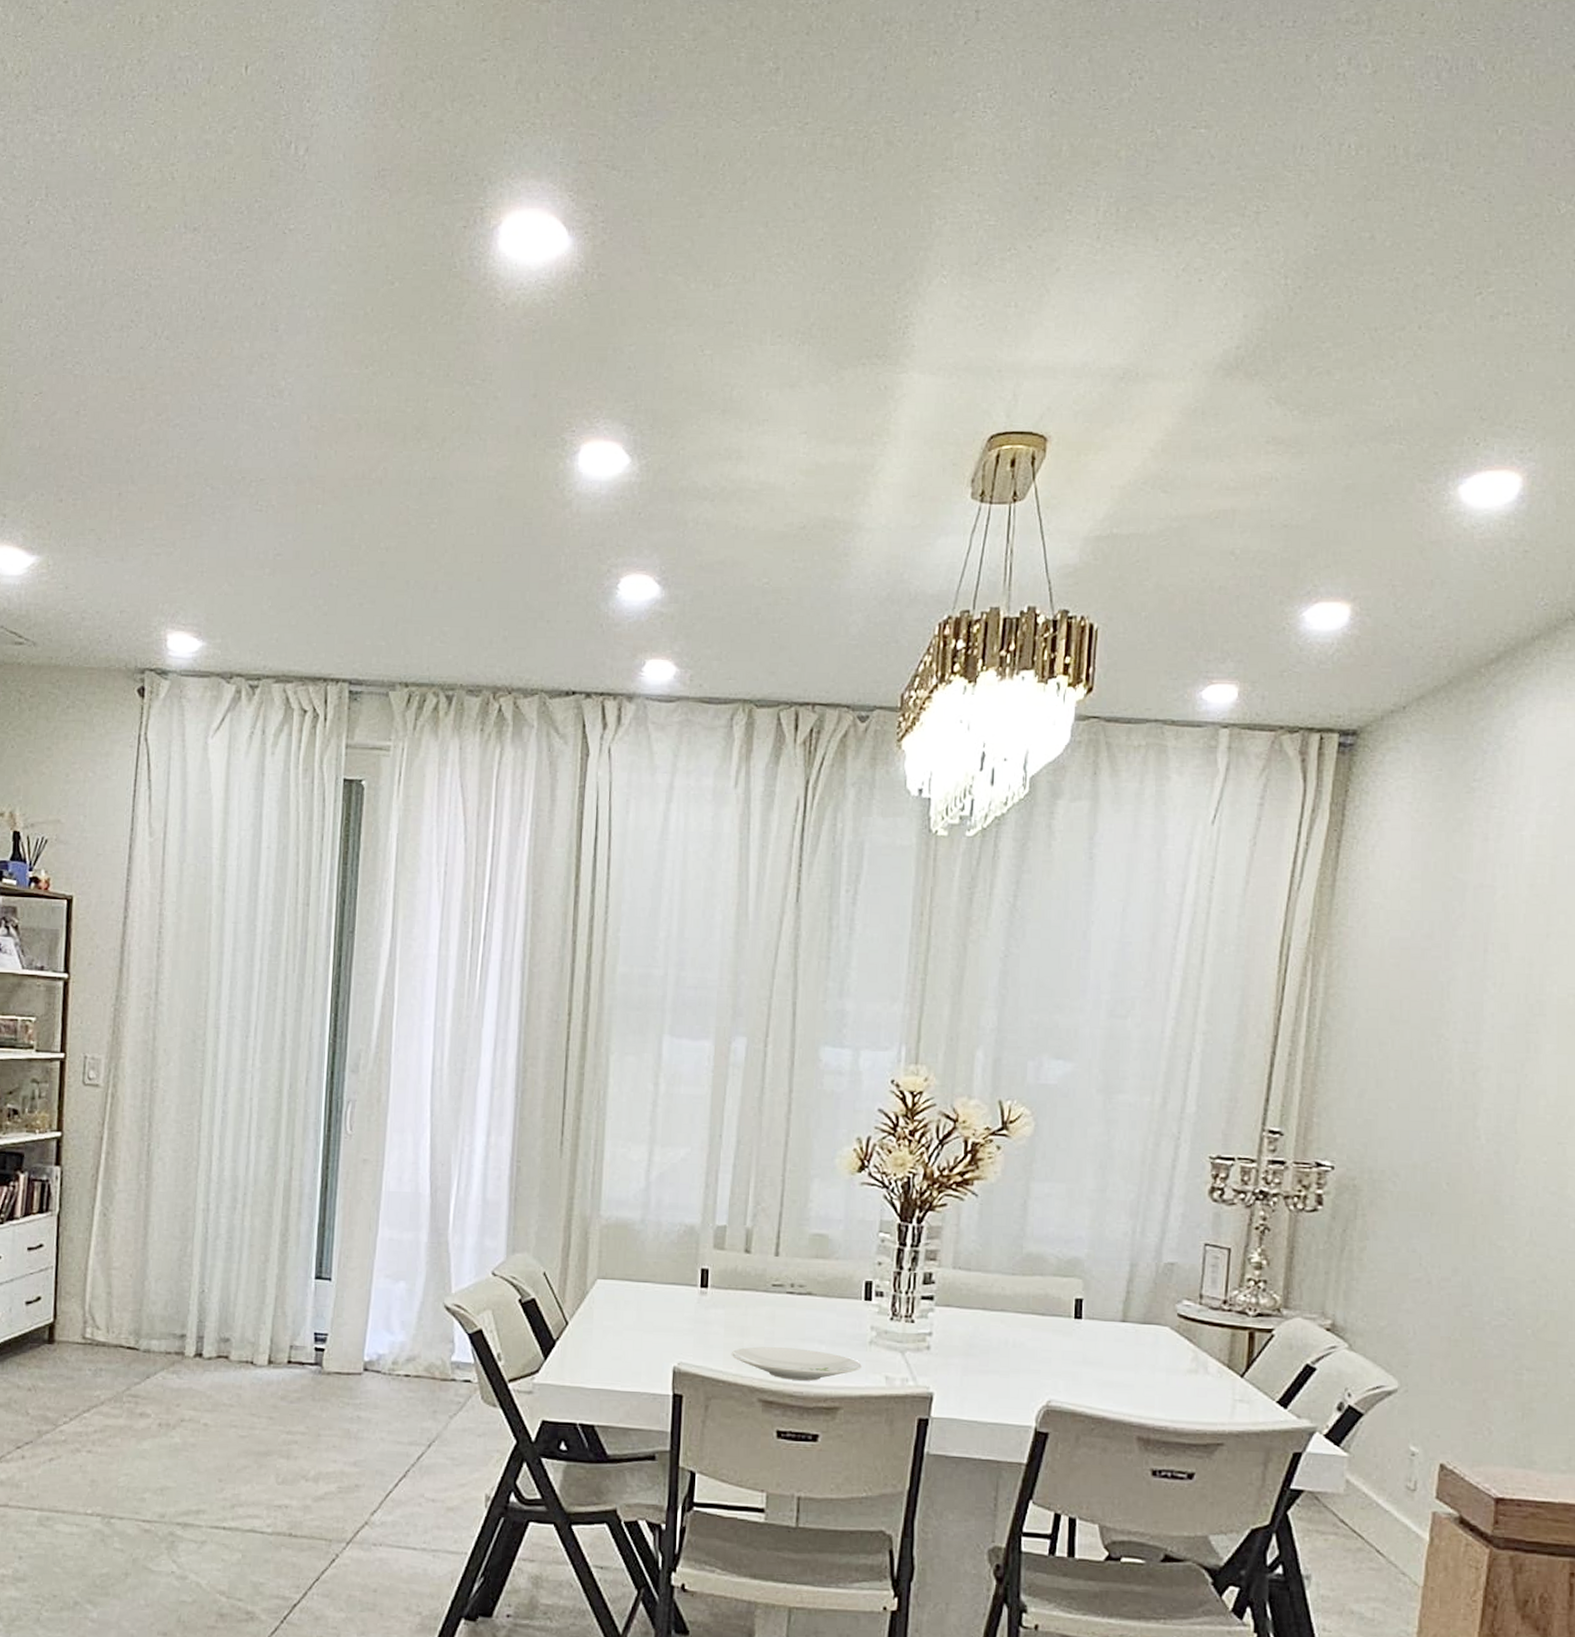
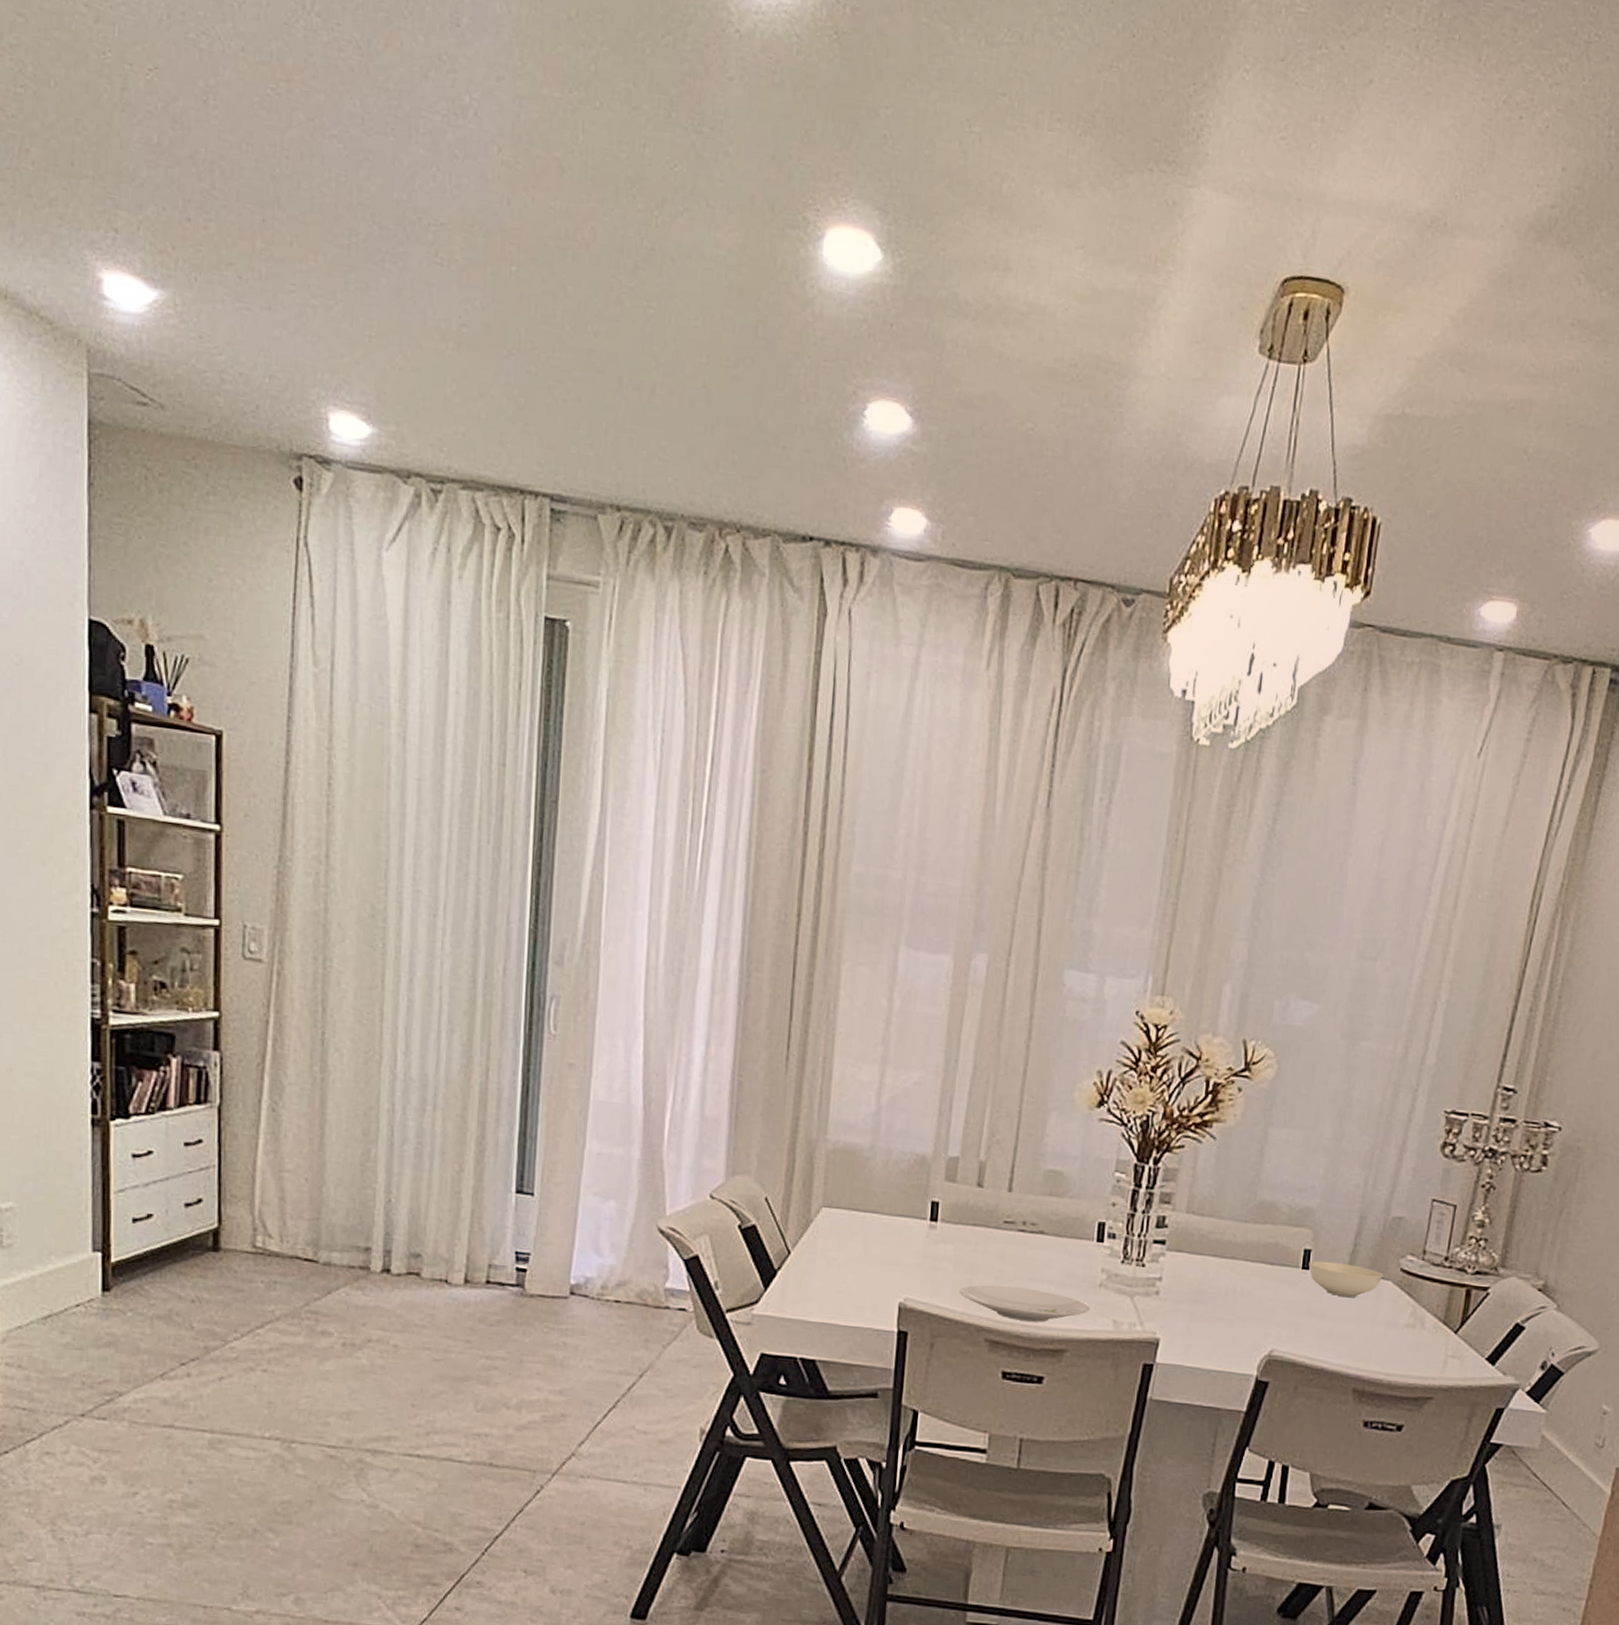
bowl: none [1081,1309,1160,1344] -> present [1308,1261,1384,1297]

